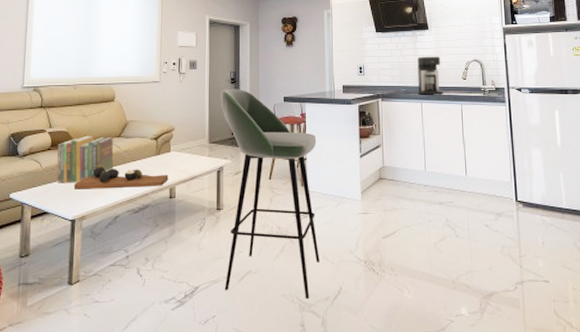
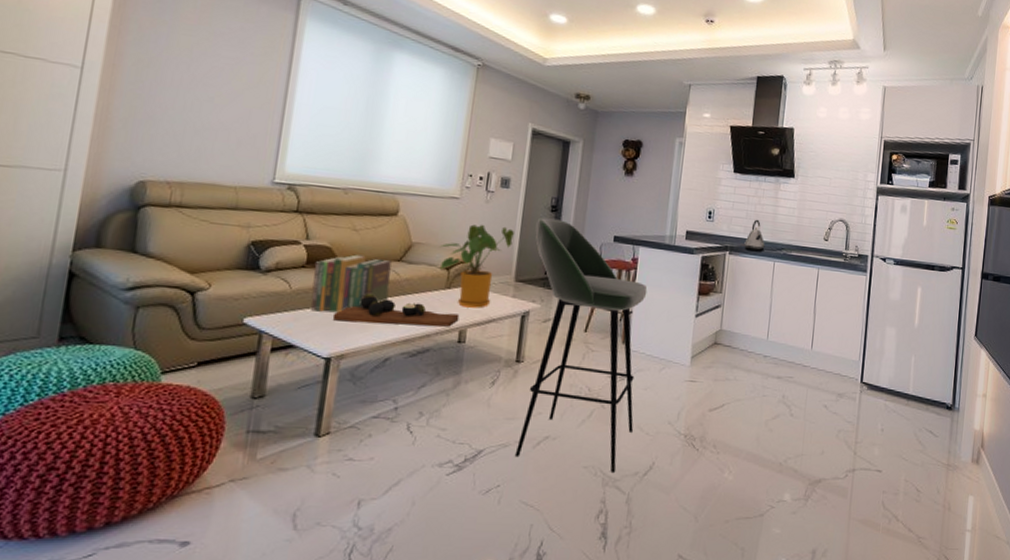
house plant: none [147,100,204,169] -> present [439,224,514,308]
kettle: none [393,69,412,96] -> present [744,219,765,253]
coffee maker: present [417,56,444,96] -> none [772,208,802,256]

